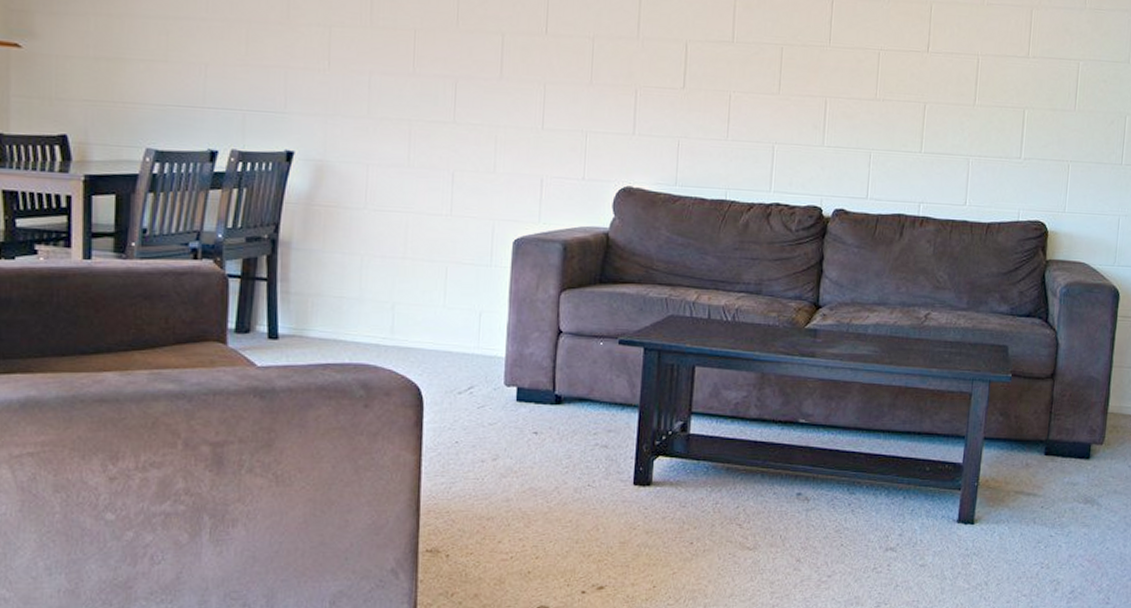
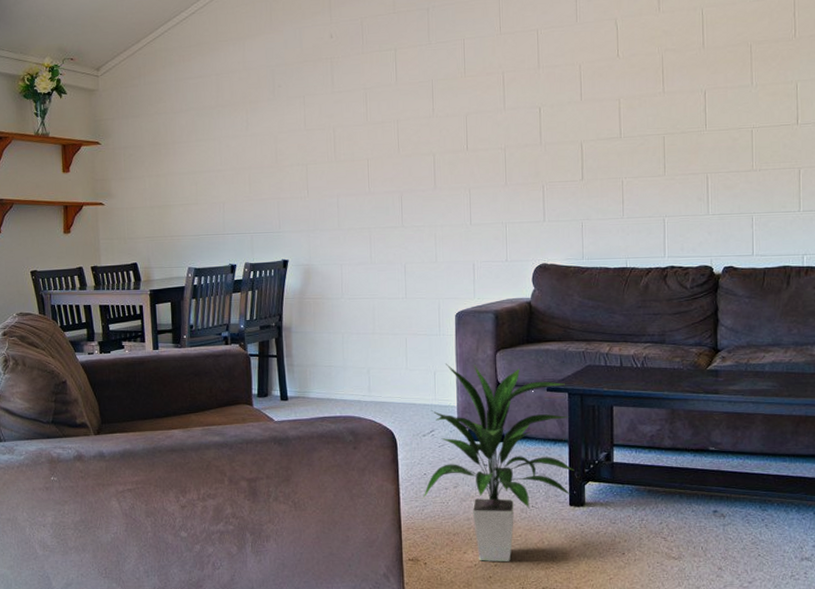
indoor plant: none [450,302,643,554] -> present [422,363,575,562]

